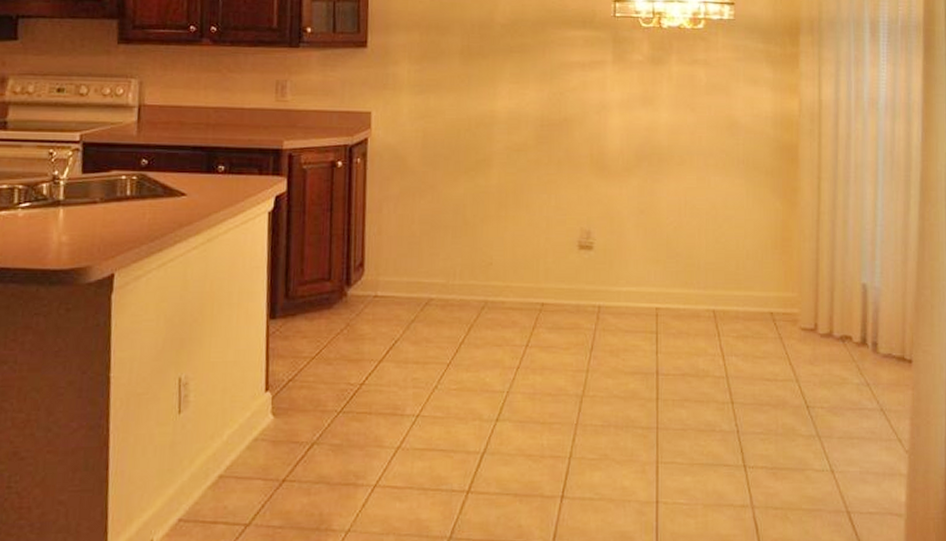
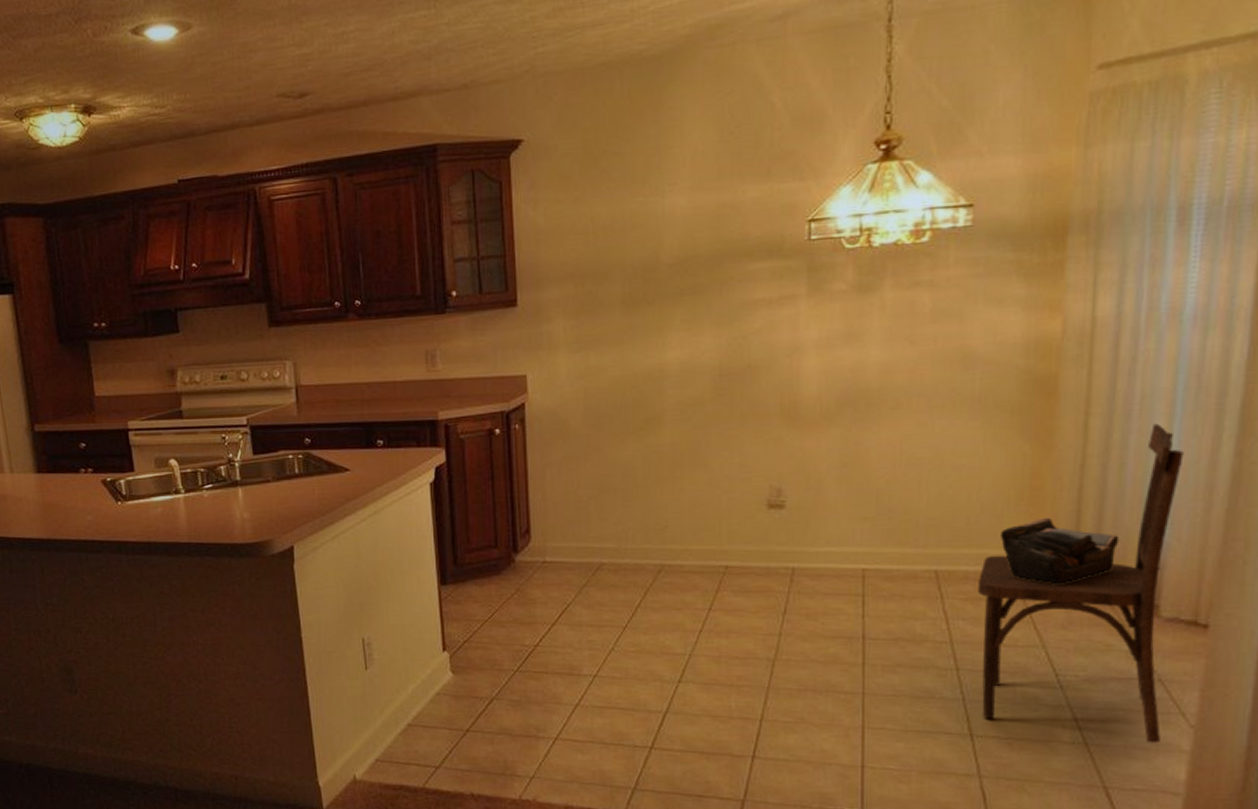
dining chair: none [746,189,886,469] -> present [978,423,1184,744]
tote bag: none [761,264,847,324] -> present [999,517,1120,585]

